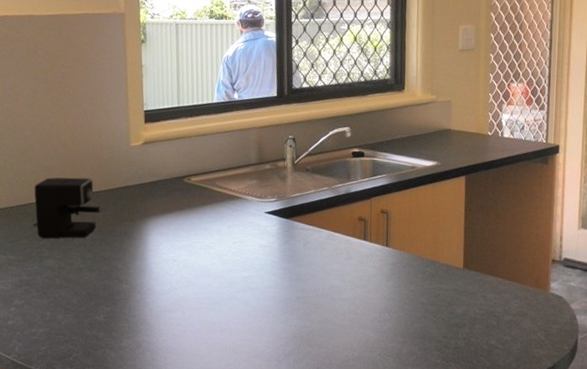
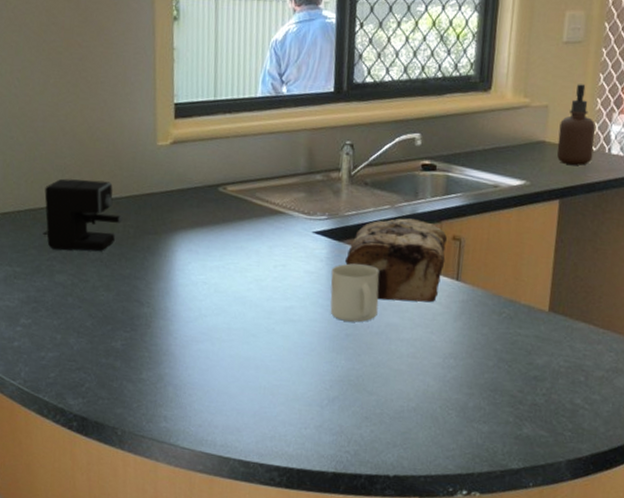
cup: none [281,237,323,287] -> present [330,263,379,323]
bread loaf: none [292,197,377,266] -> present [344,218,448,302]
soap dispenser: none [460,82,490,147] -> present [556,84,596,166]

